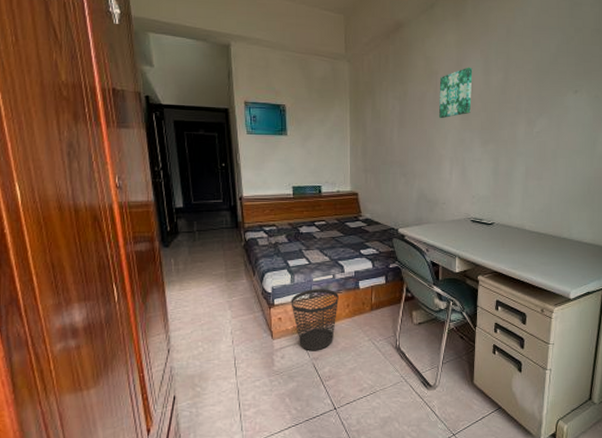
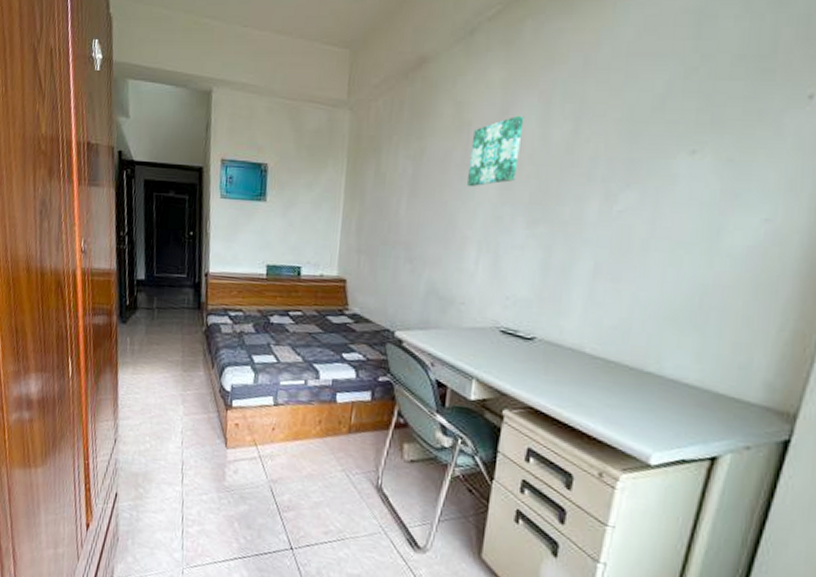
wastebasket: present [291,289,339,351] -> none [251,394,310,472]

